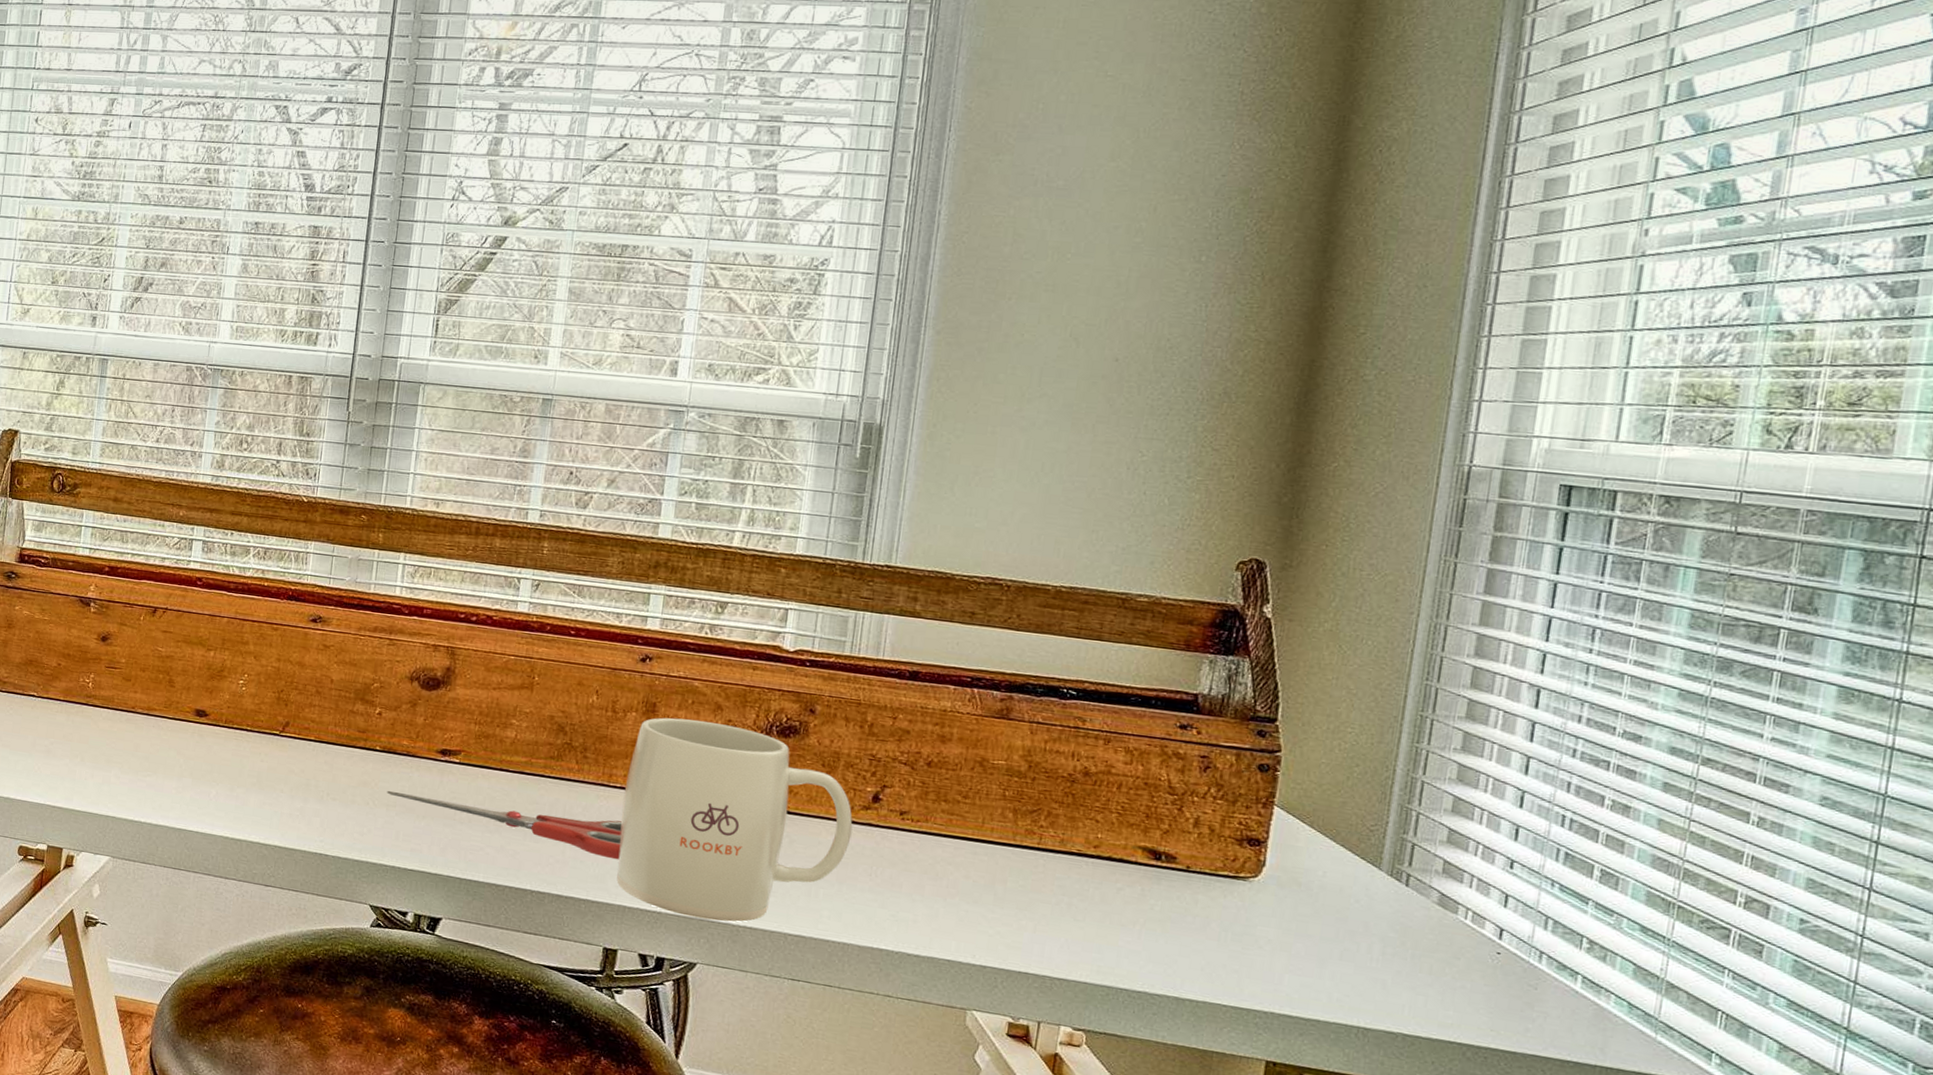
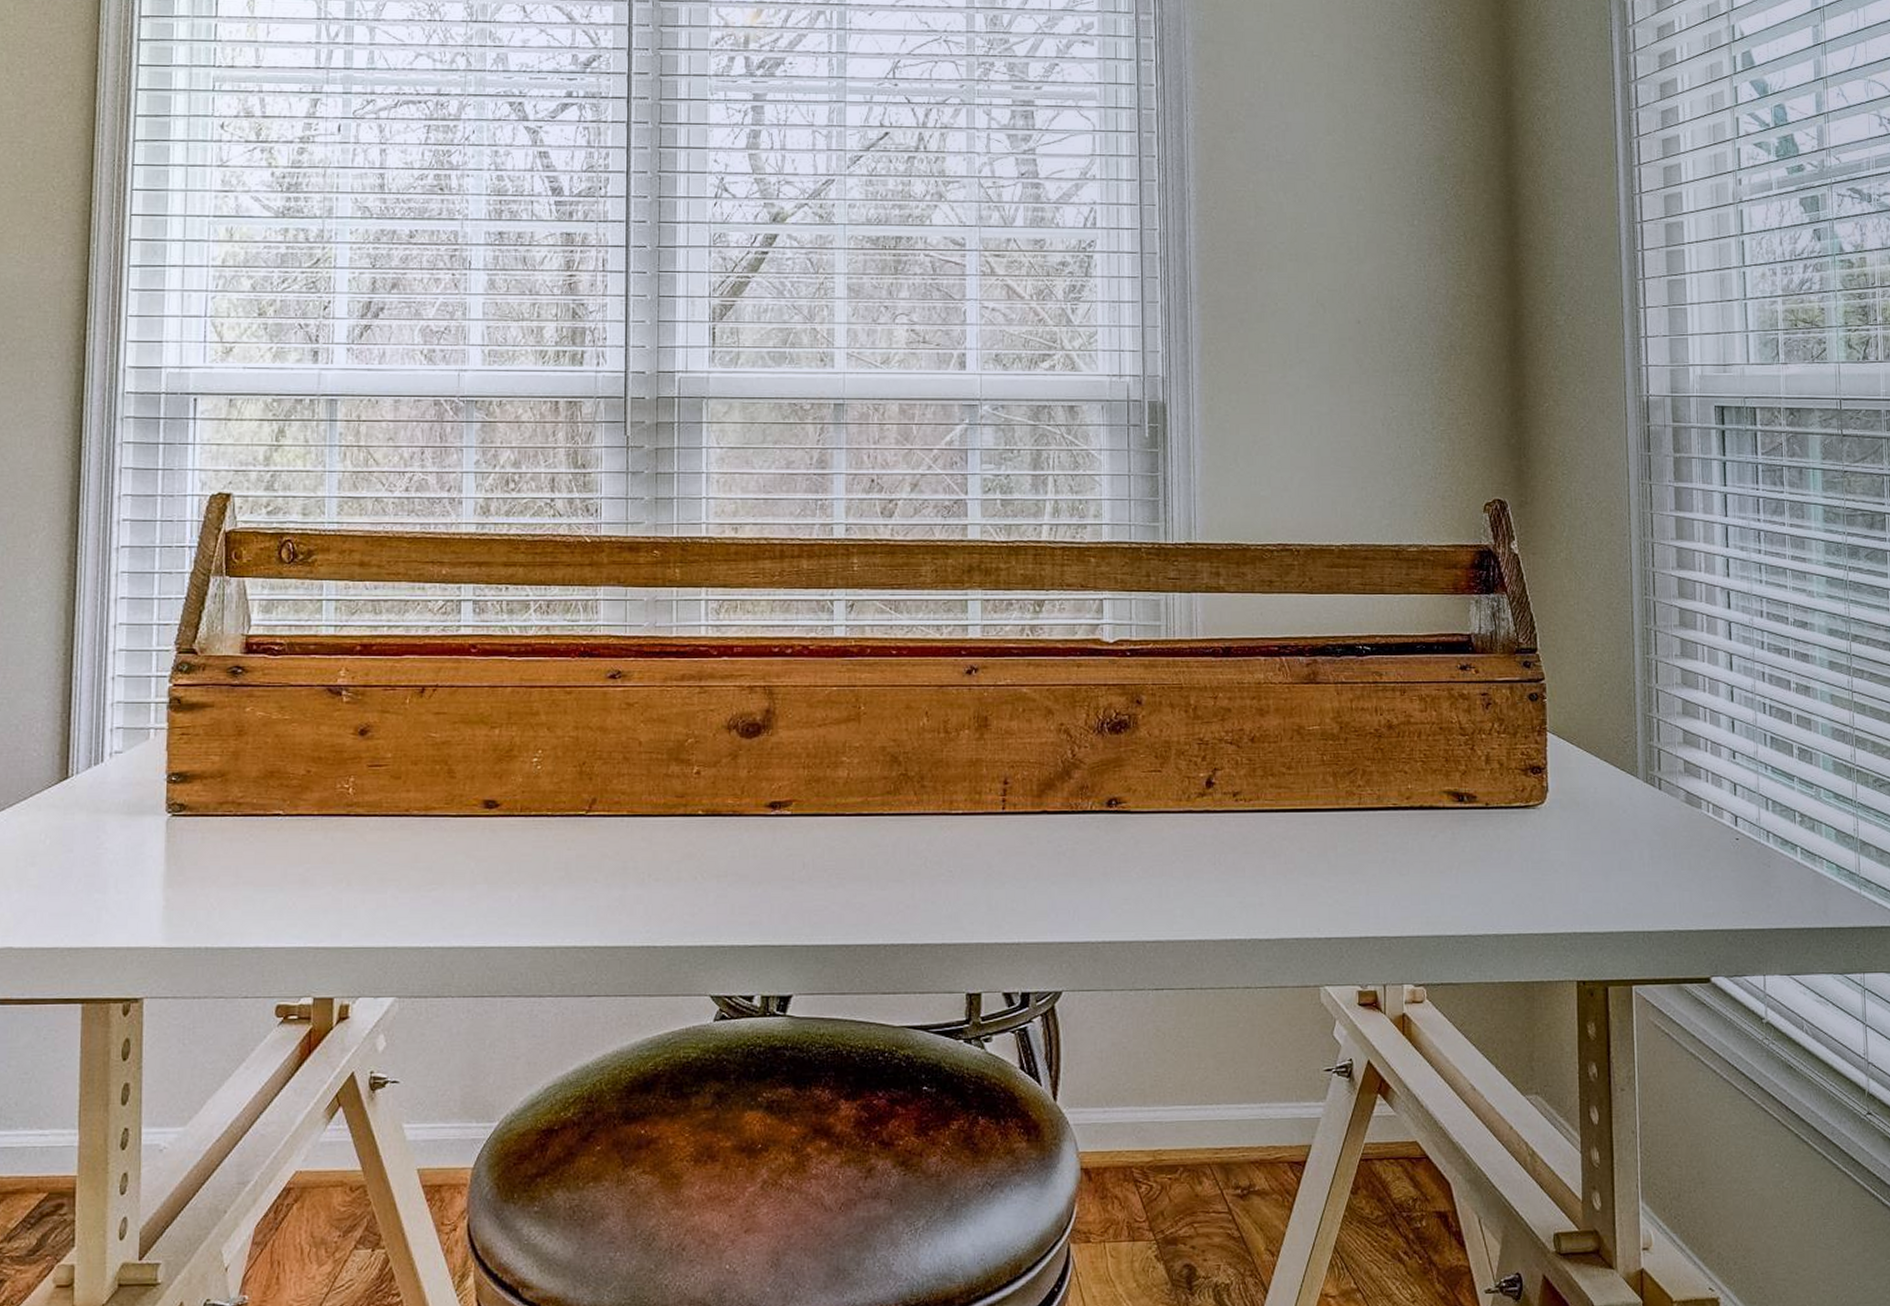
scissors: present [387,790,623,860] -> none [716,851,971,894]
mug: present [617,717,853,922] -> none [967,728,1192,942]

